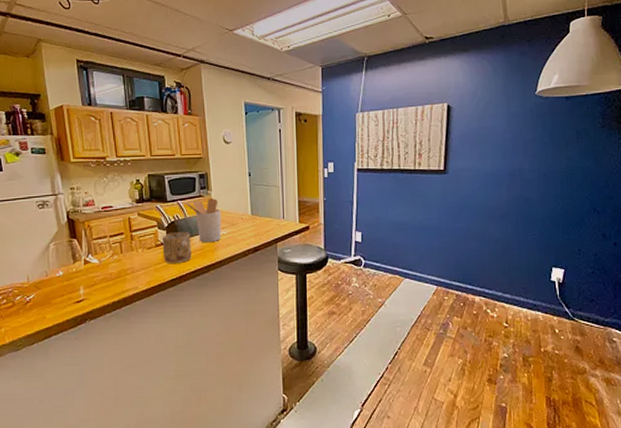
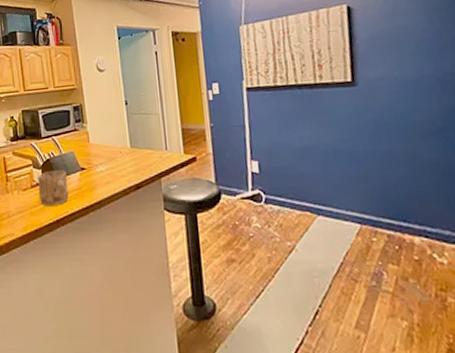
utensil holder: present [183,198,222,243] -> none [58,131,100,182]

